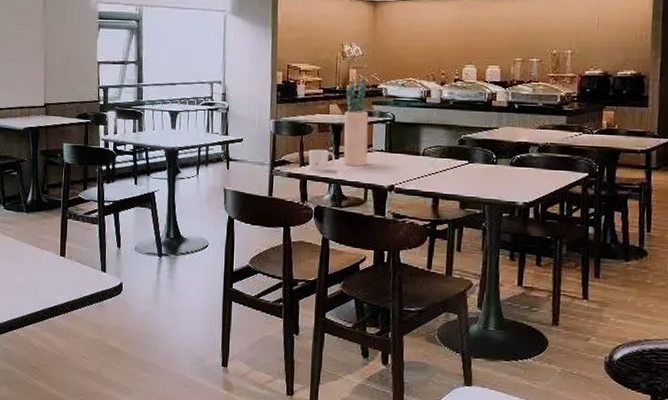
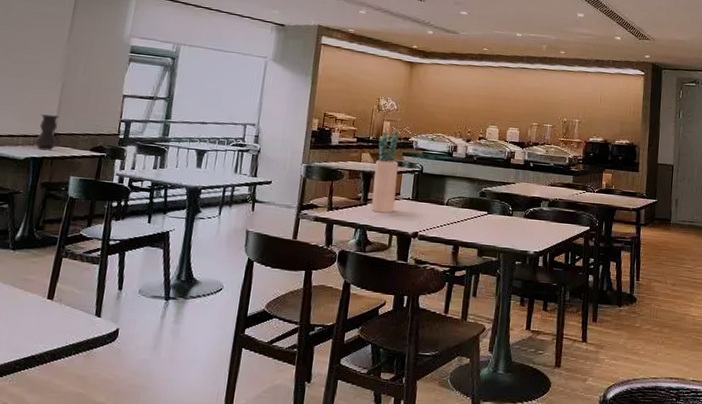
vase: none [30,86,48,120] -> present [34,114,60,151]
mug: present [308,149,335,172] -> none [336,194,363,217]

